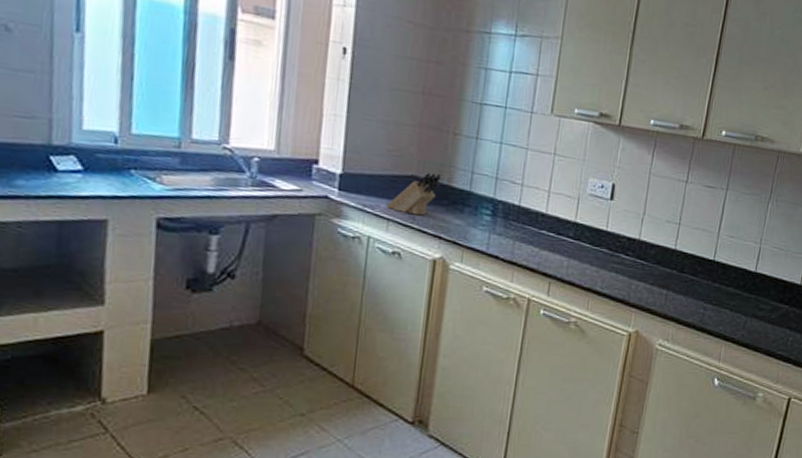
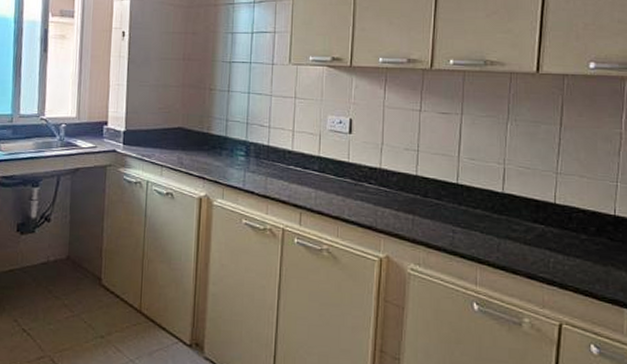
knife block: present [386,173,442,216] -> none [160,124,202,161]

